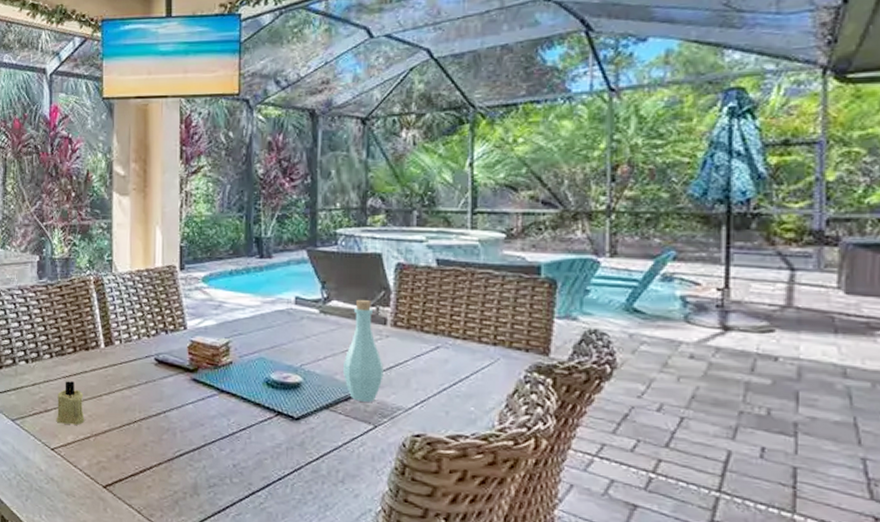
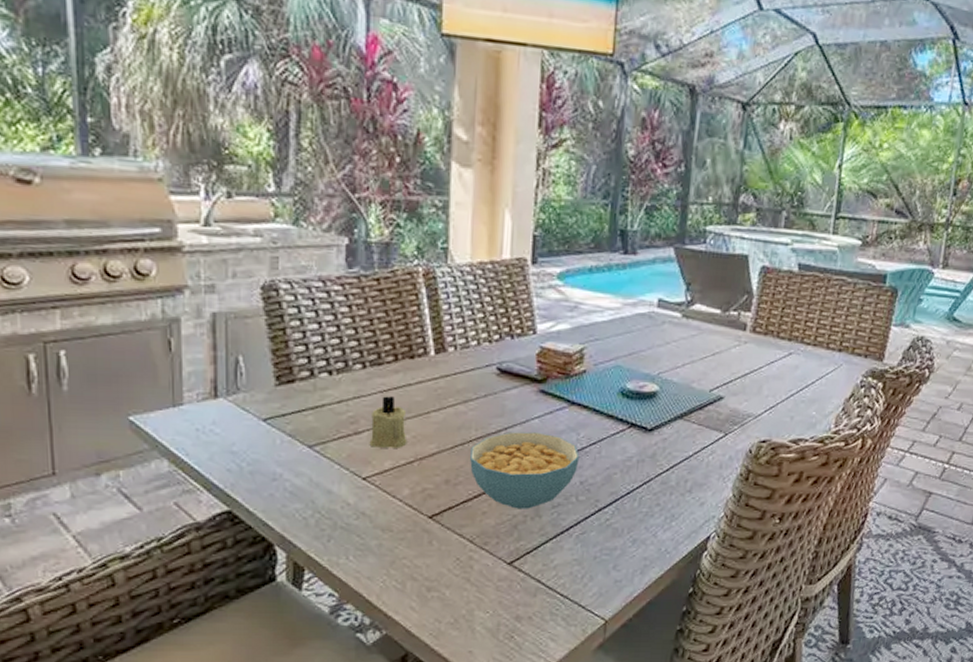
cereal bowl: none [136,415,231,487] -> present [470,432,580,509]
bottle: present [343,299,384,402] -> none [700,303,739,410]

